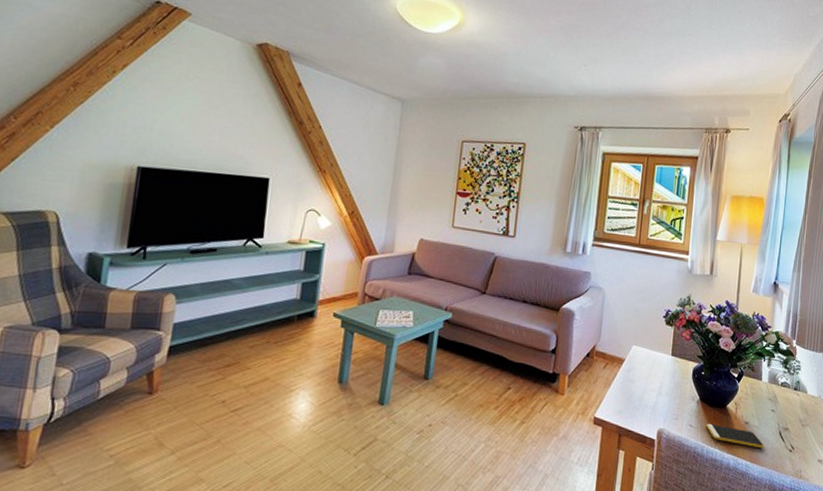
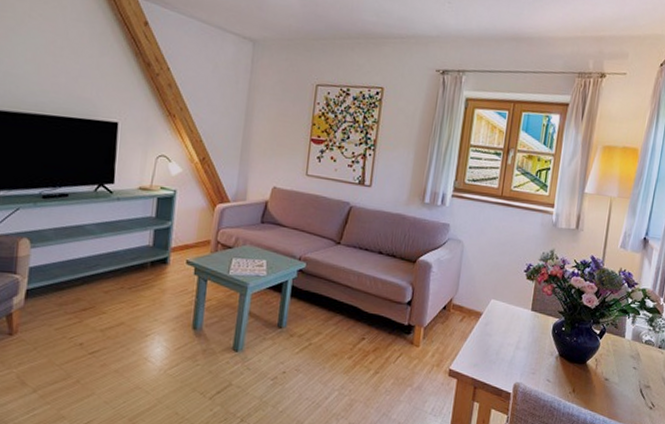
smartphone: present [705,423,765,449] -> none [563,378,624,405]

